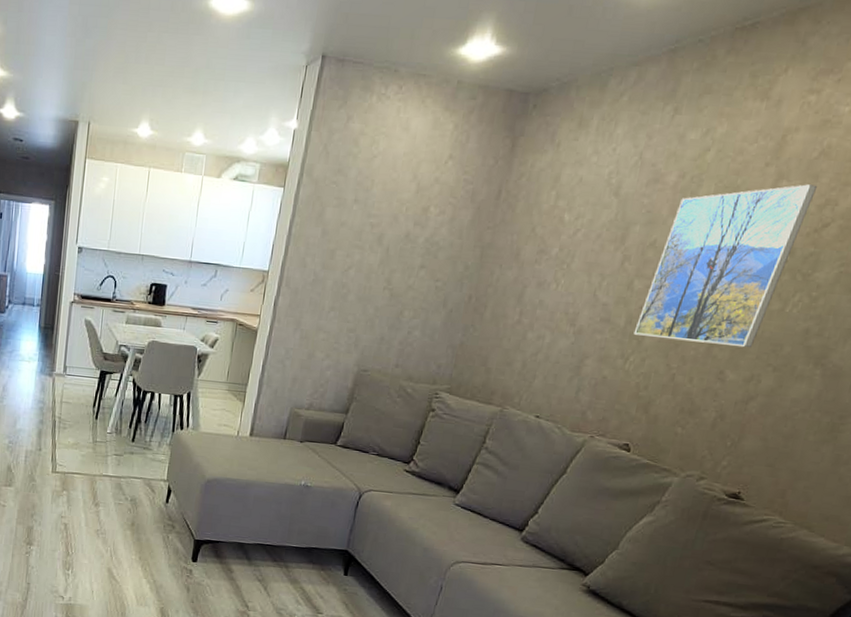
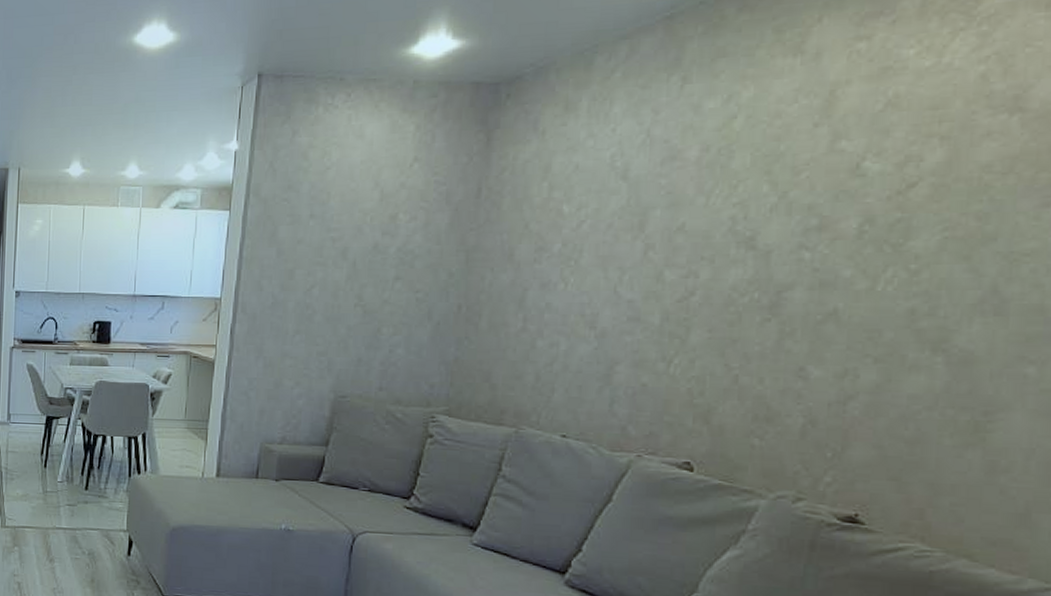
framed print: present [633,184,818,348] -> none [674,141,891,338]

